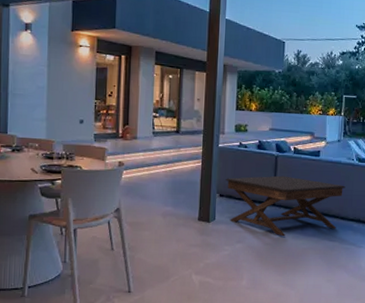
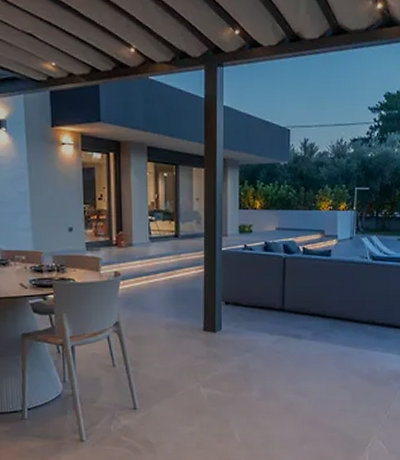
coffee table: present [225,175,346,237] -> none [230,279,359,344]

